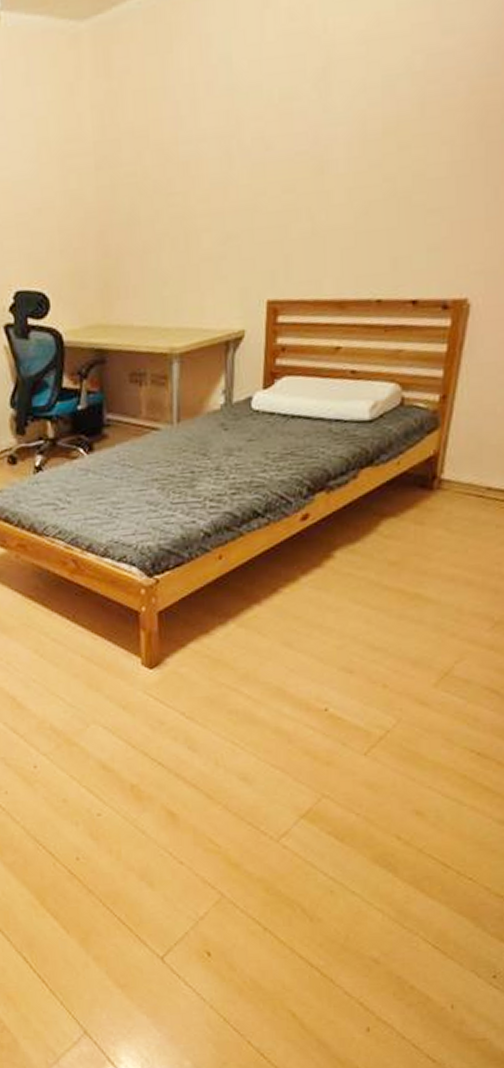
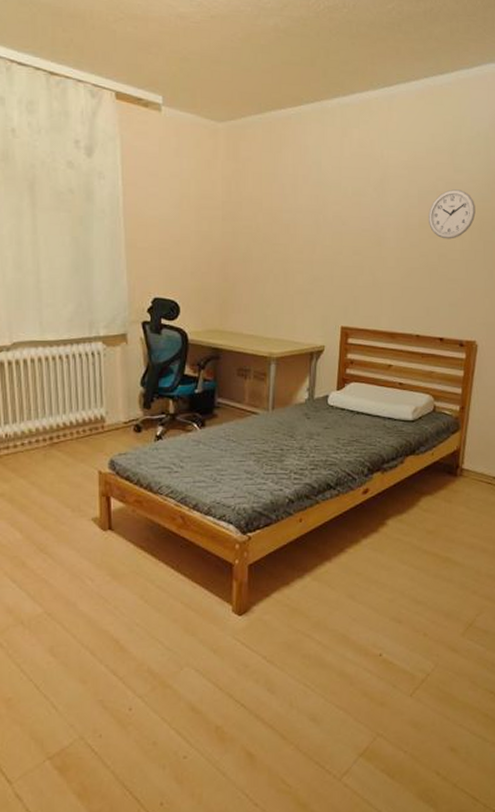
wall clock: none [398,63,475,149] -> present [429,189,476,239]

